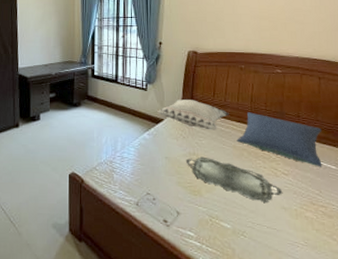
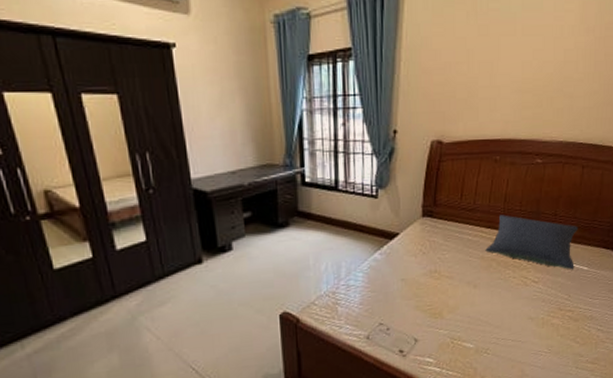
decorative pillow: present [156,100,230,130] -> none [390,205,480,241]
serving tray: present [185,156,283,202] -> none [425,273,531,315]

